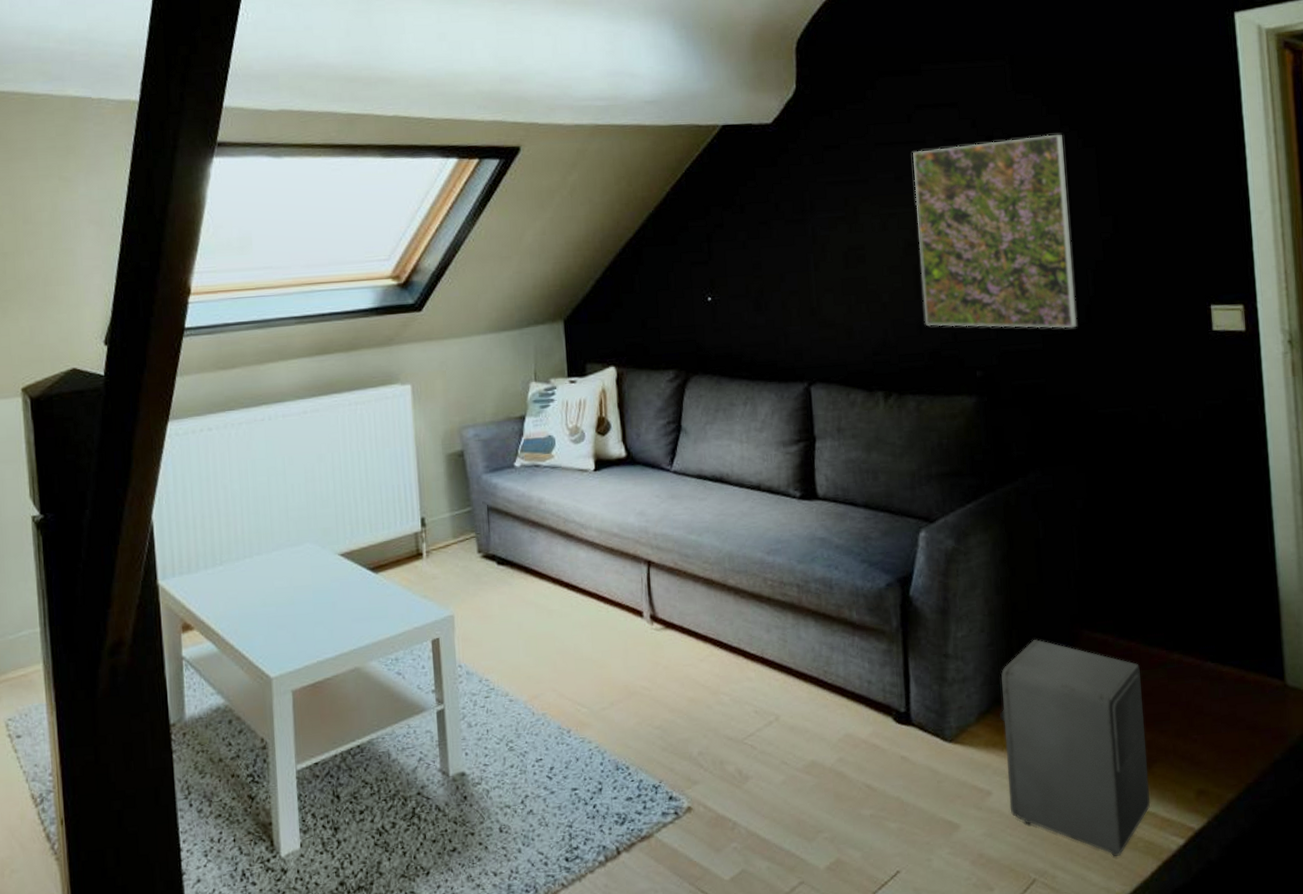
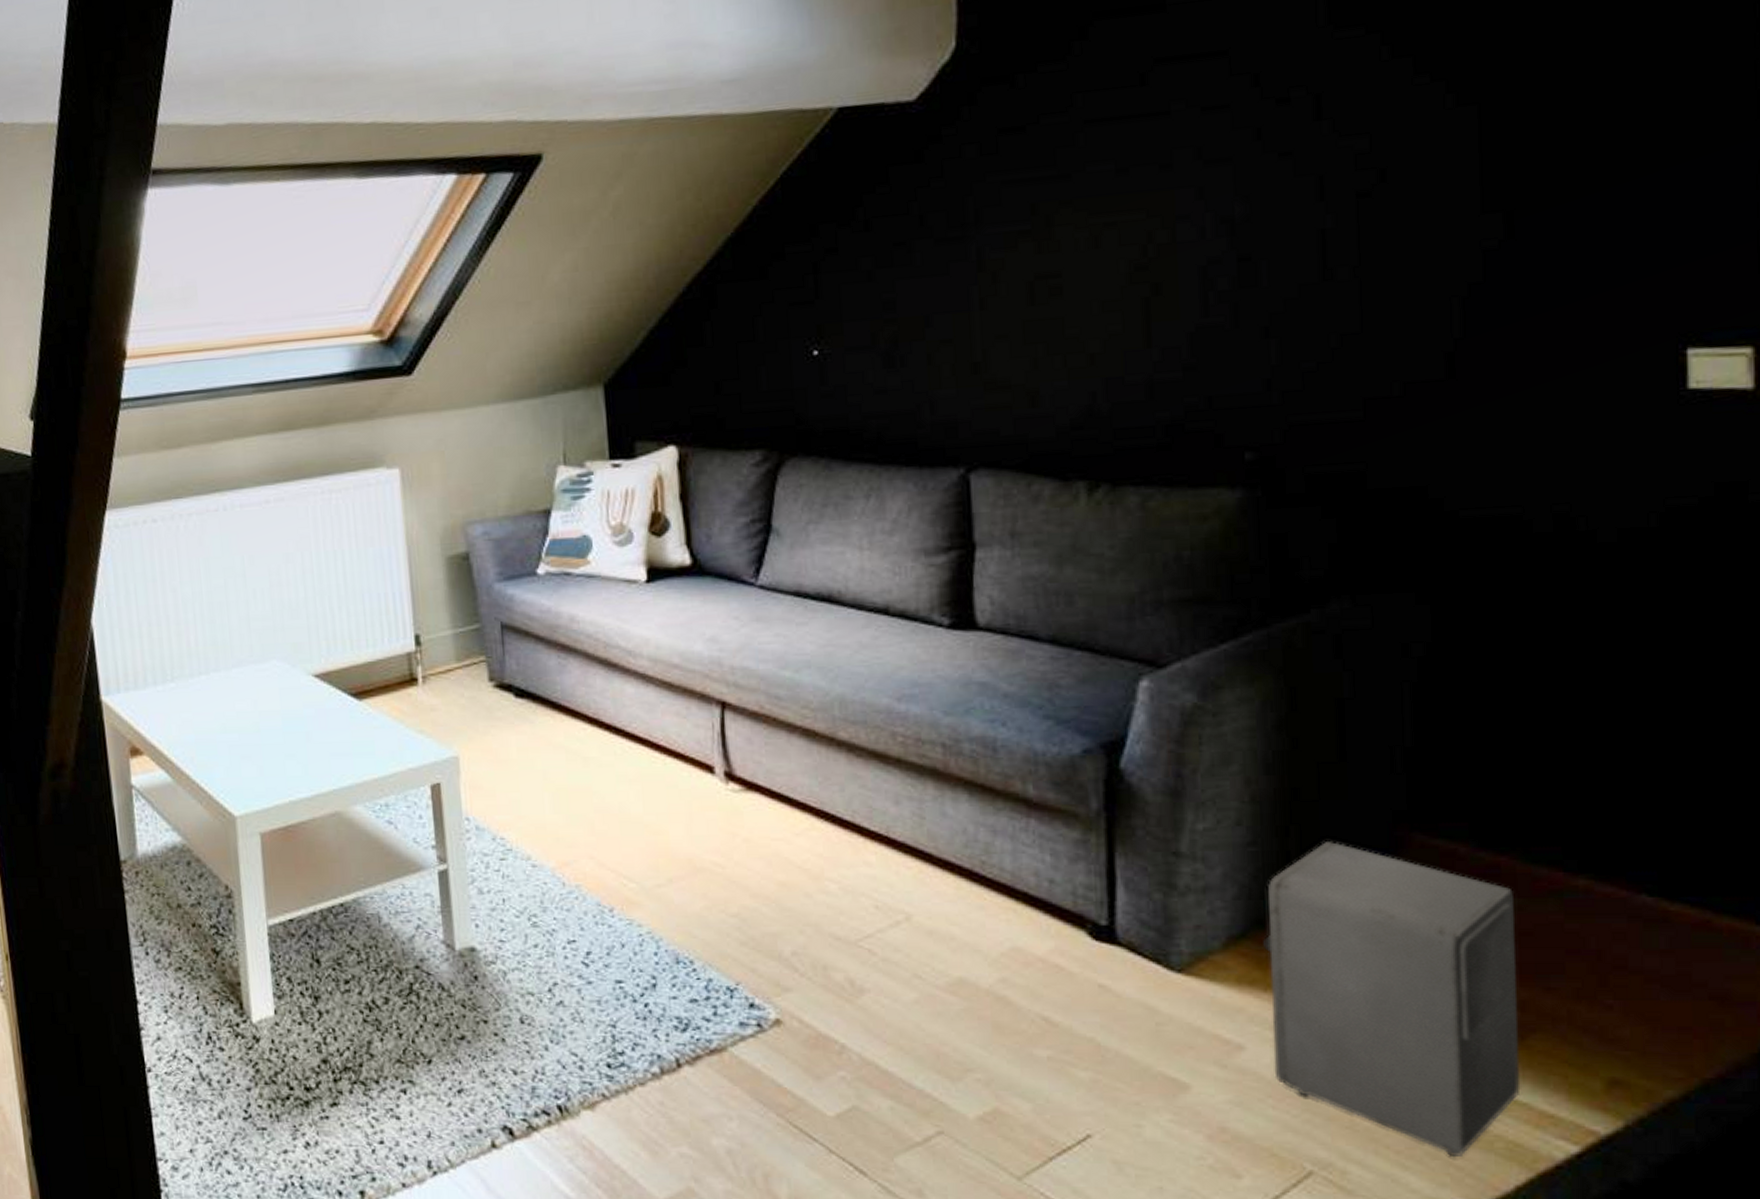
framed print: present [913,134,1077,329] -> none [1148,87,1428,389]

